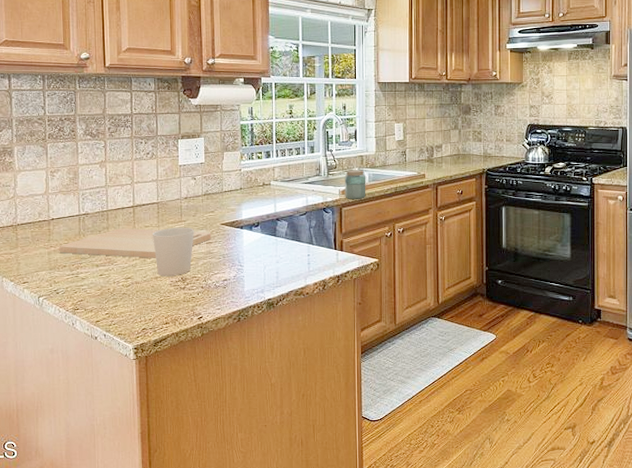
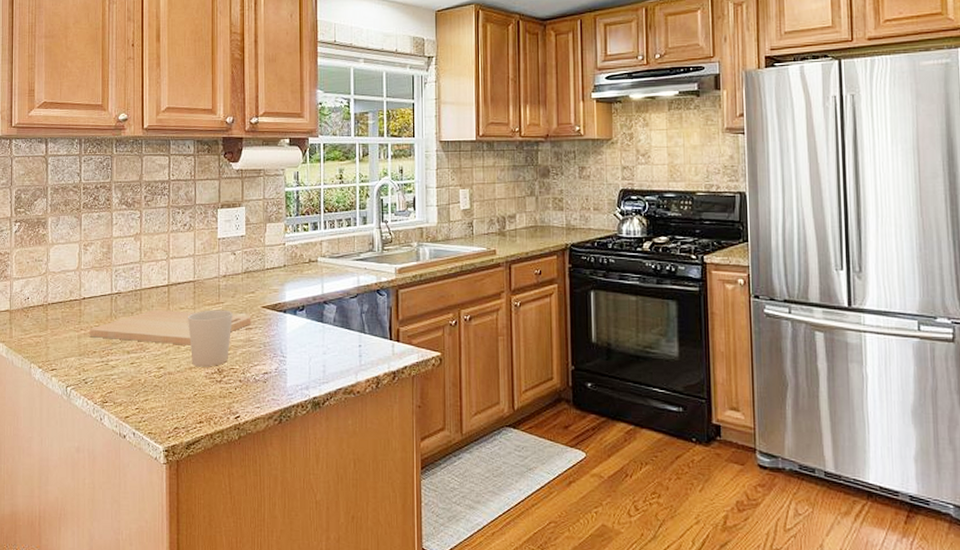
peanut butter: present [344,170,366,200] -> none [401,244,427,281]

